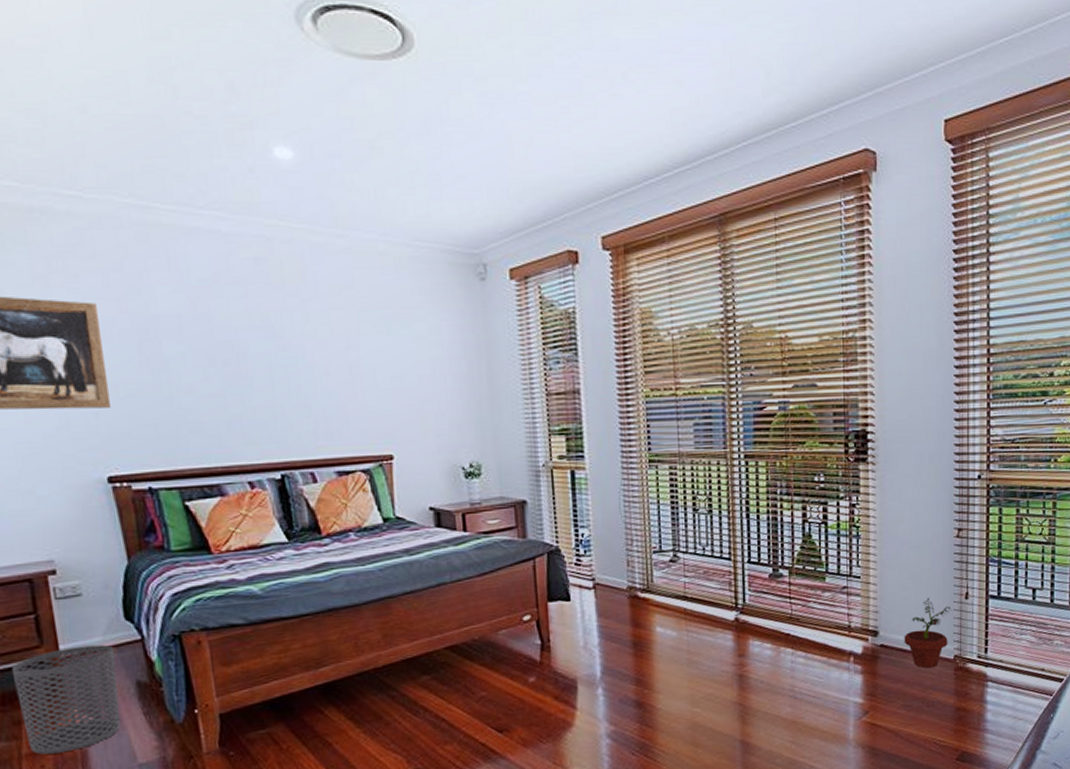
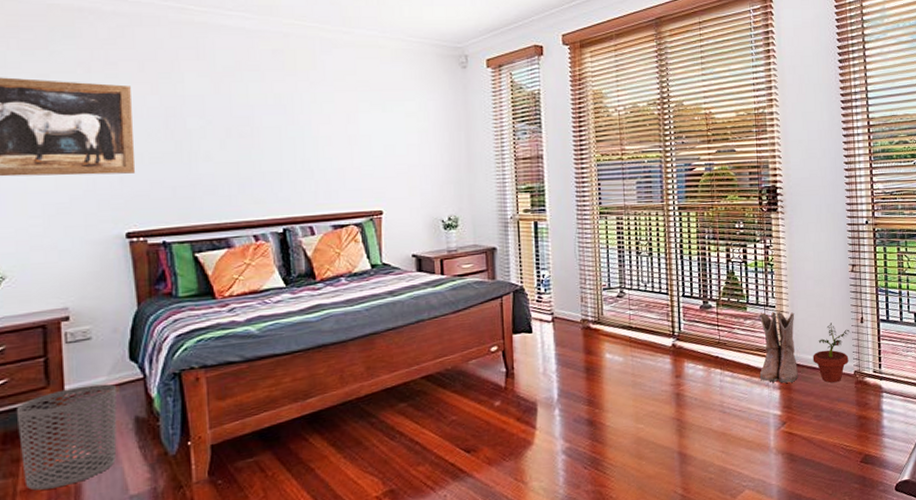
boots: none [838,583,885,668] -> present [759,311,798,384]

